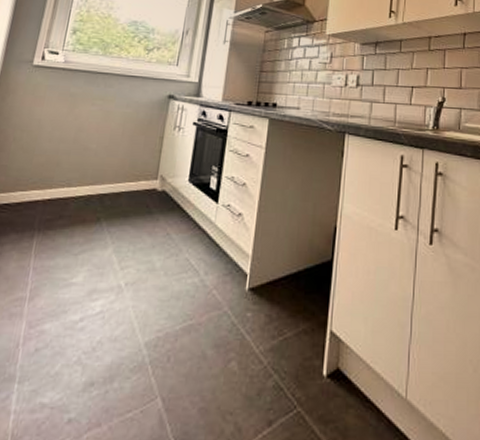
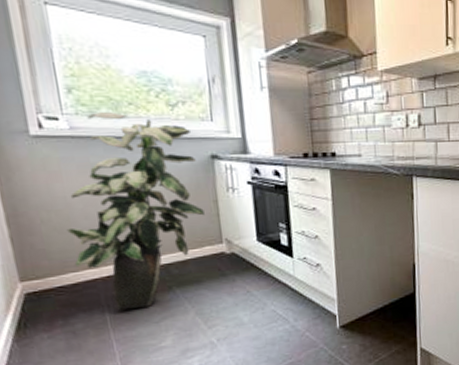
indoor plant: none [25,51,159,237] -> present [66,112,205,311]

